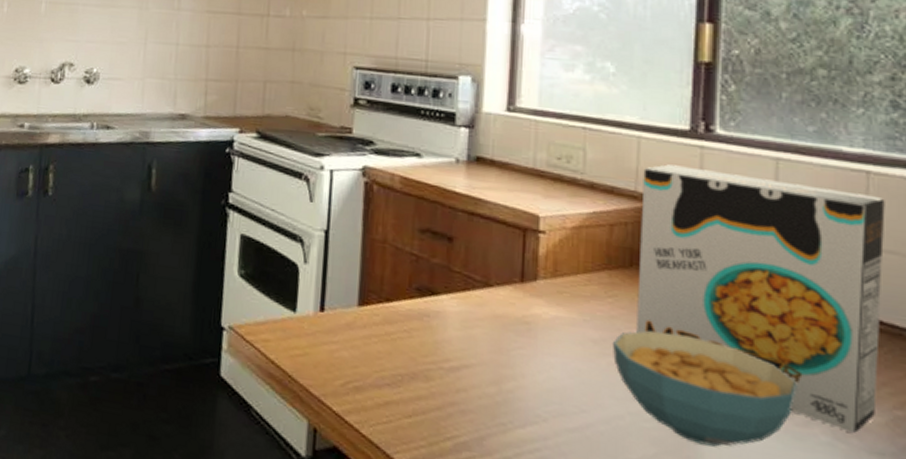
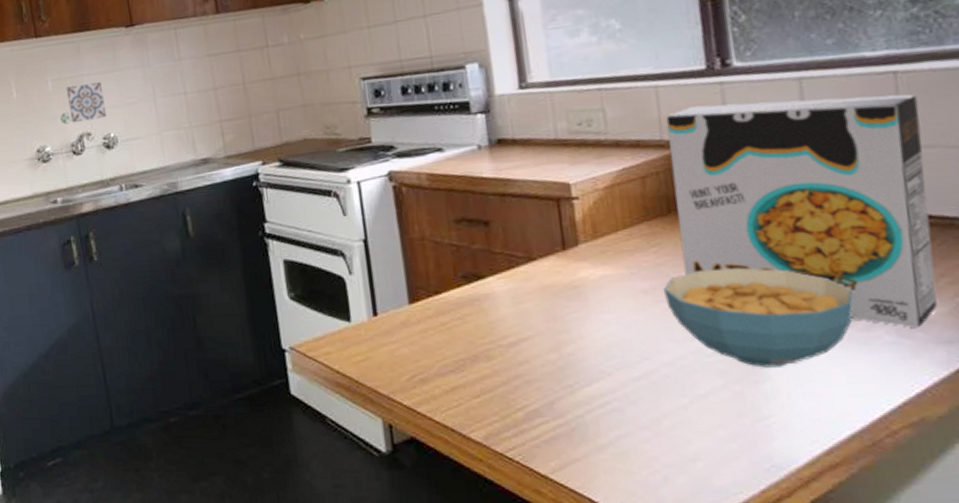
decorative tile: none [46,12,96,52] -> present [60,81,107,125]

